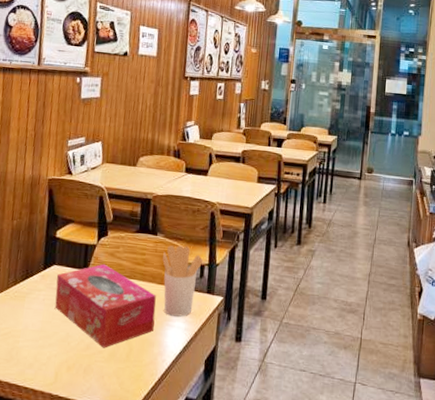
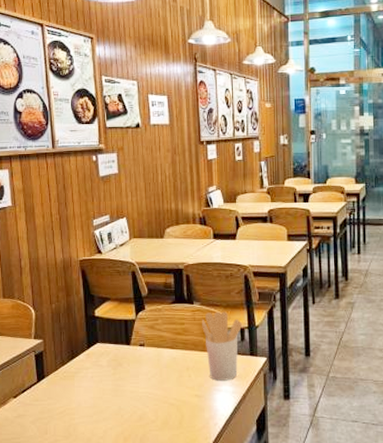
tissue box: present [54,263,156,348] -> none [101,337,202,418]

